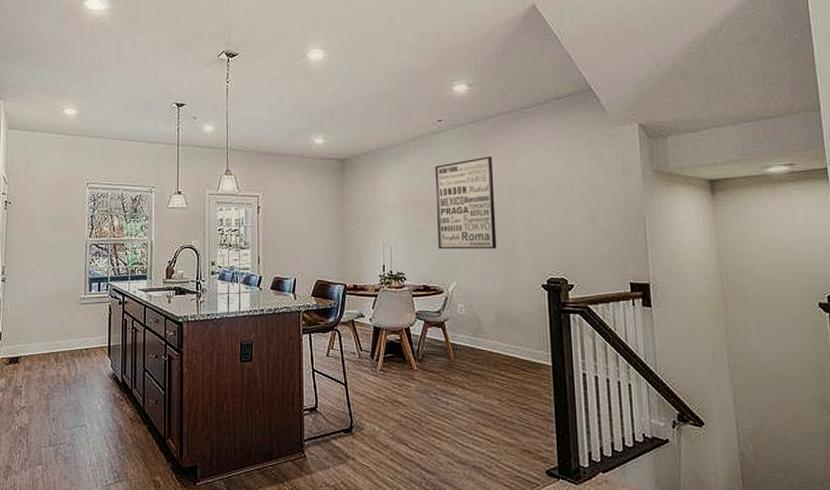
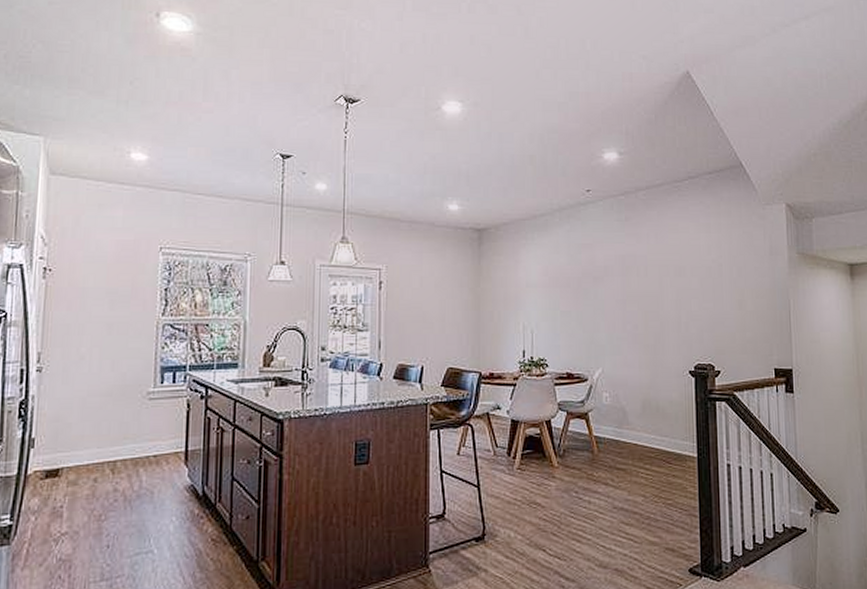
wall art: present [434,156,497,250] -> none [581,231,645,333]

